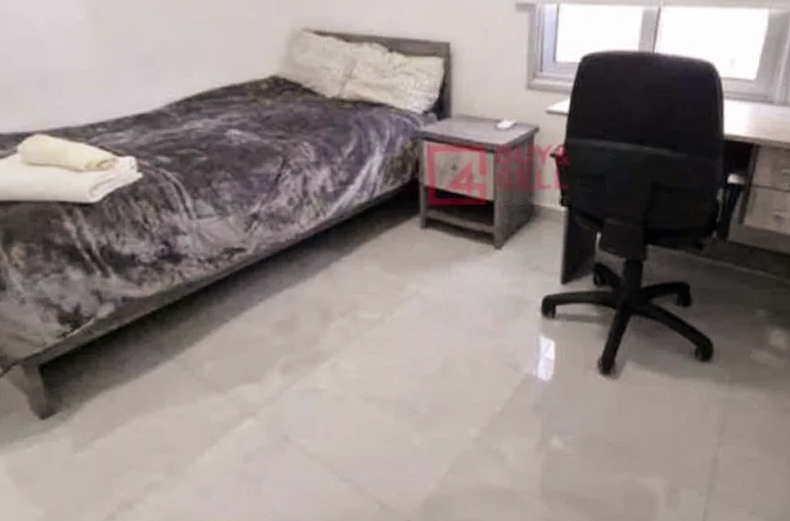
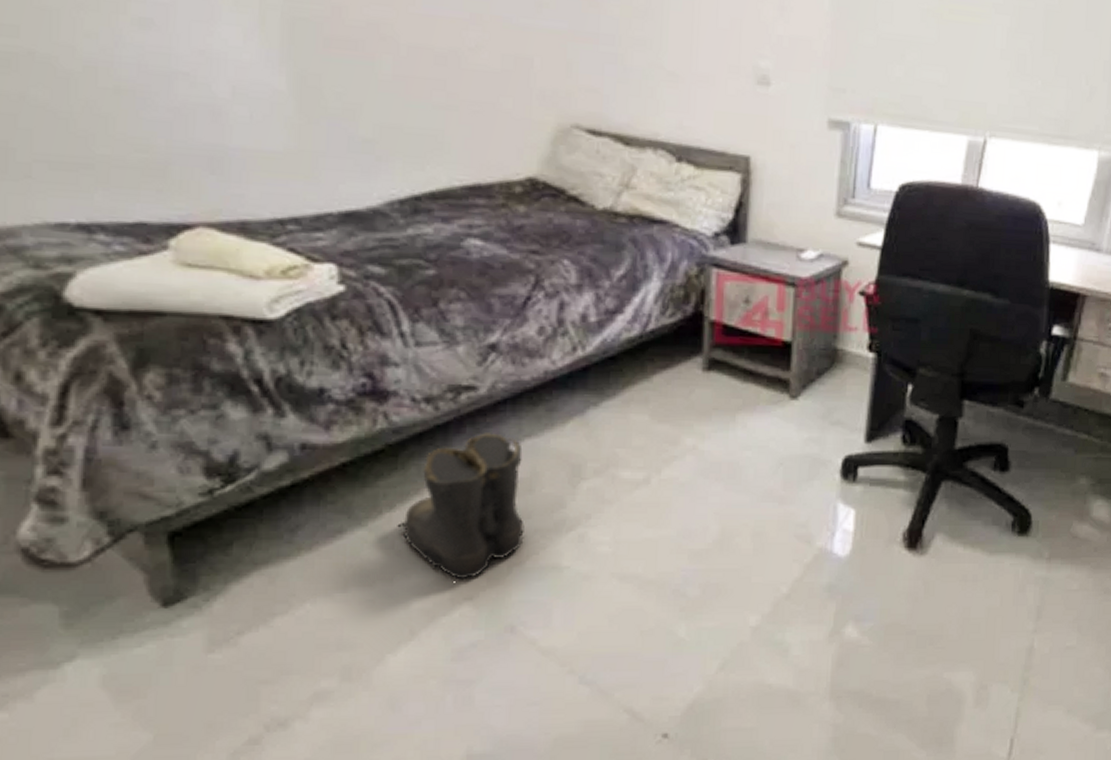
boots: none [196,285,290,401] -> present [397,433,525,581]

